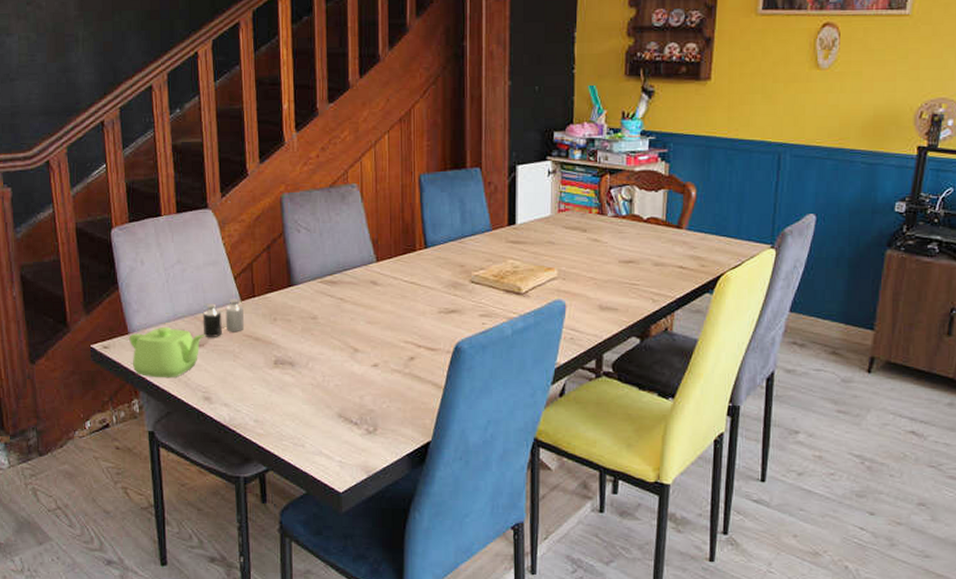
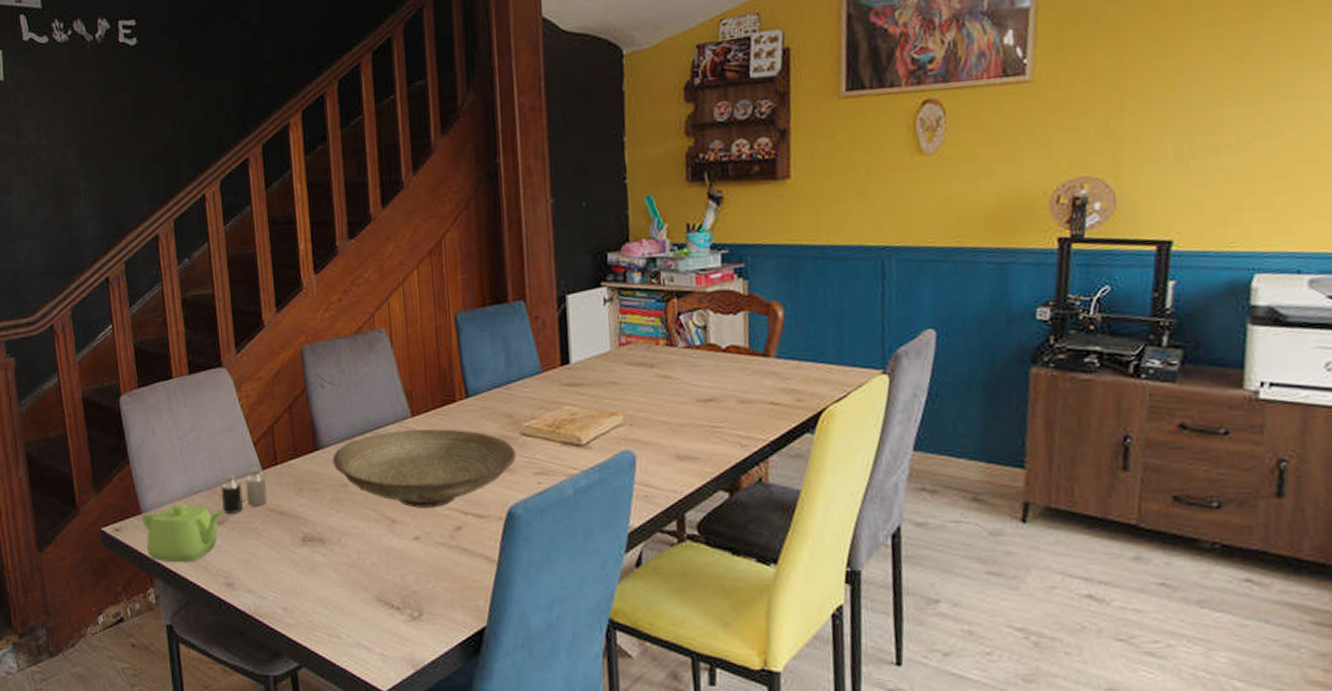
decorative bowl: none [304,273,465,340] -> present [332,429,517,508]

